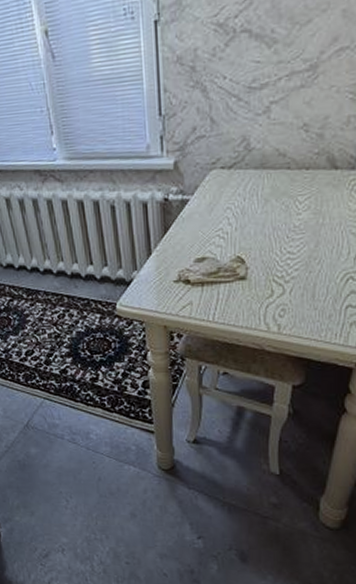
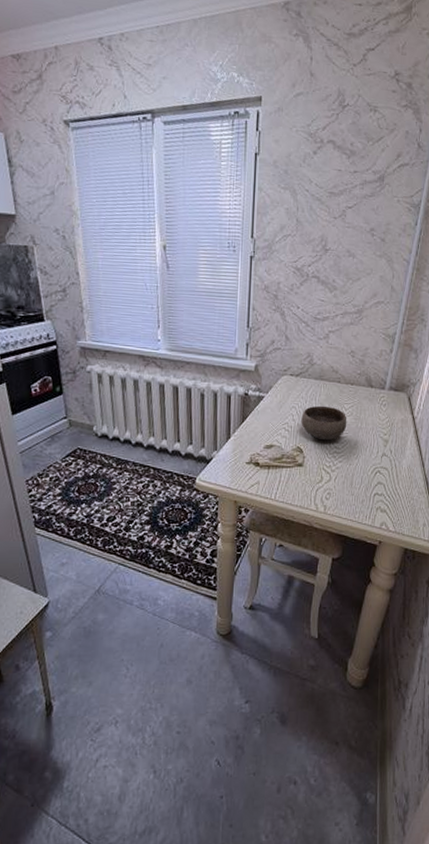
bowl: none [239,201,303,246] -> present [301,405,347,441]

